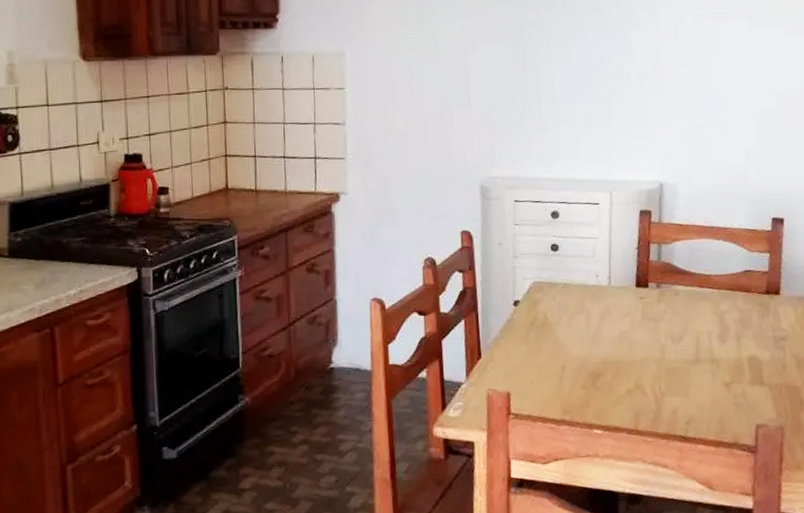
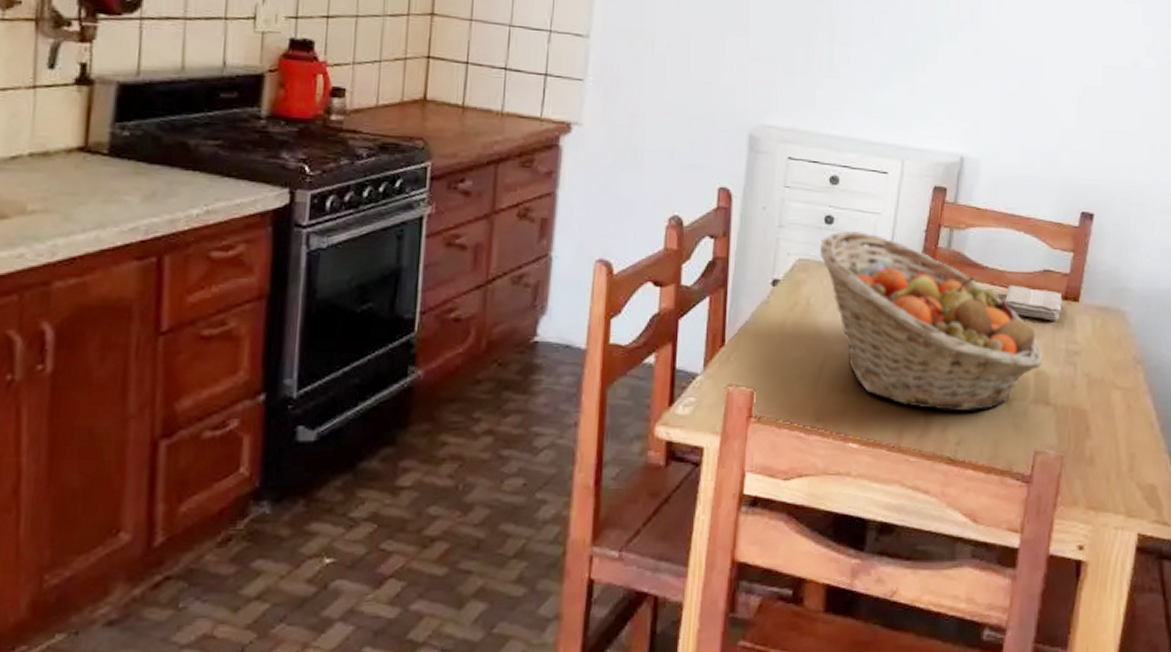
fruit basket: none [549,254,754,397] -> present [819,230,1043,412]
washcloth: none [713,285,765,313] -> present [1005,285,1062,321]

